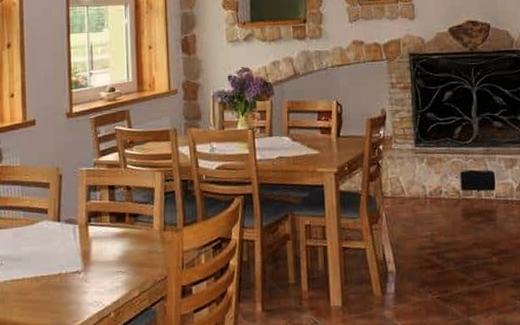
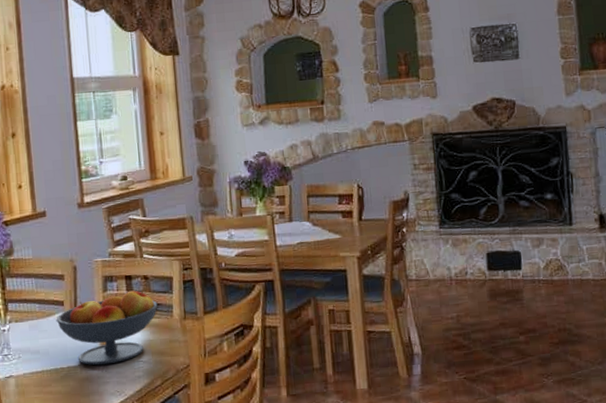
fruit bowl: none [39,200,139,275] -> present [56,289,158,366]

